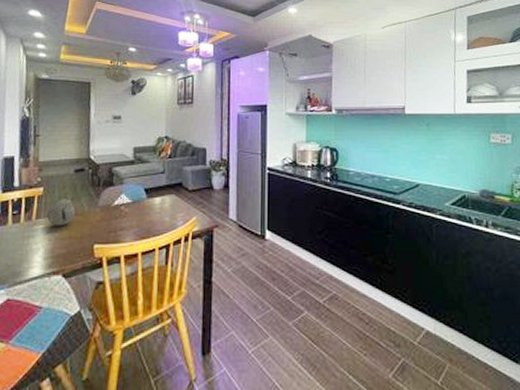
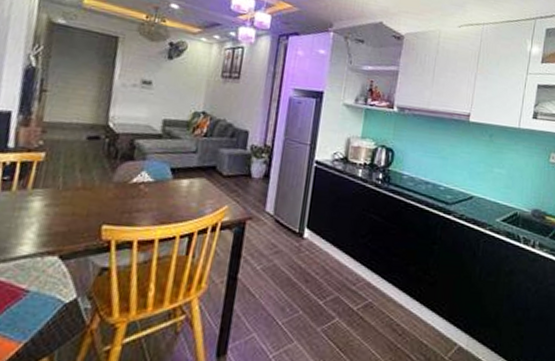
decorative egg: present [47,198,75,226] -> none [46,167,83,200]

